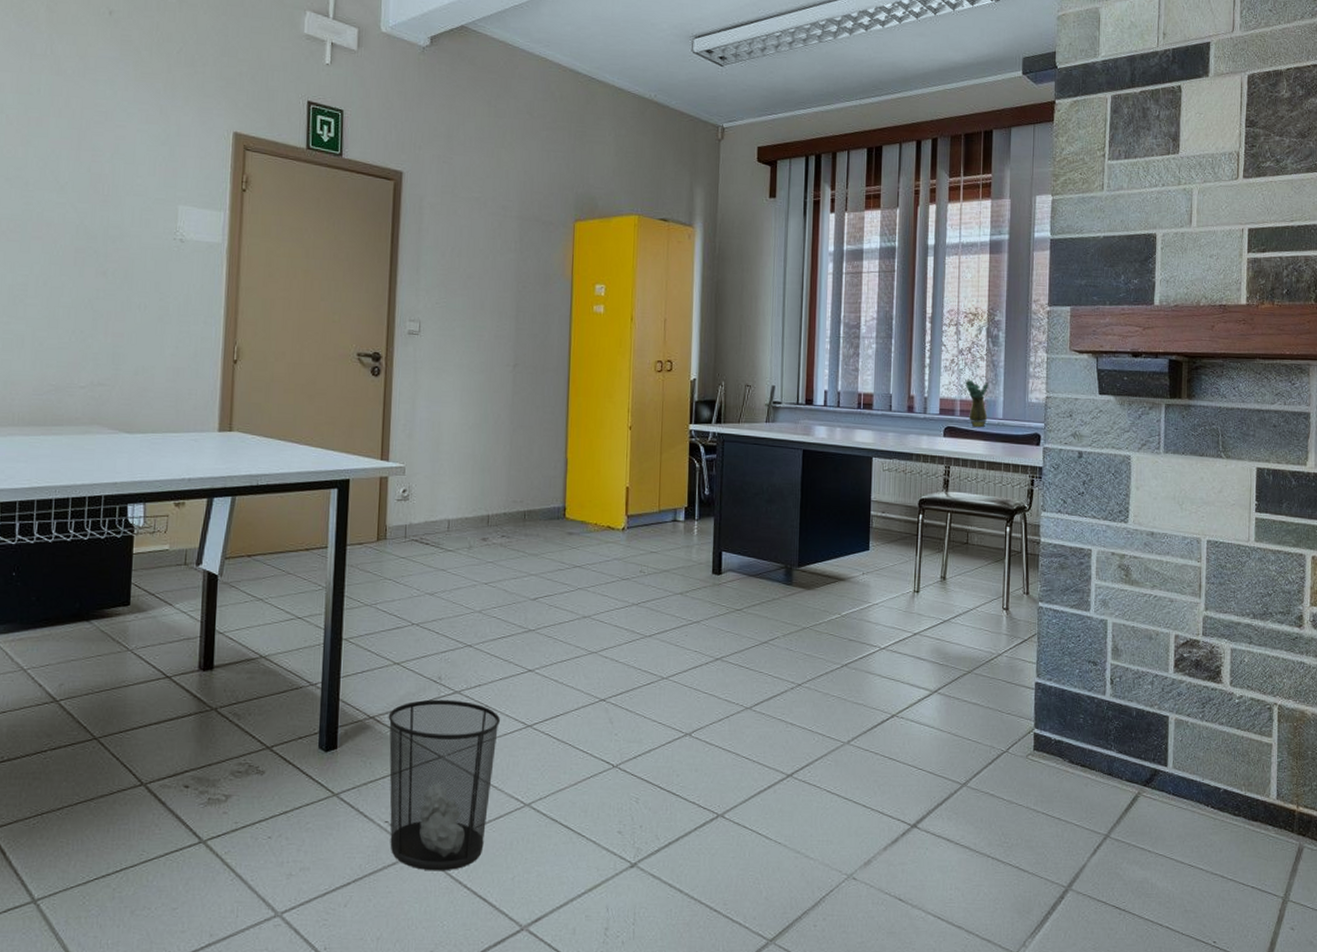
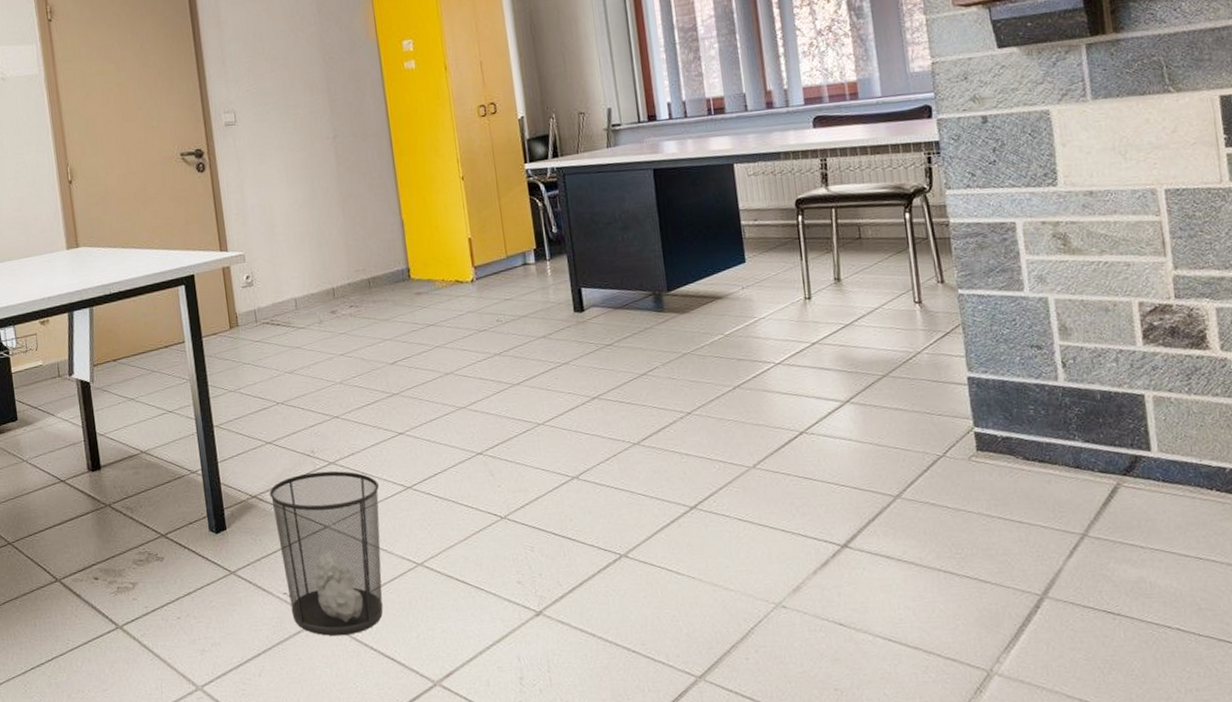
vase: present [964,378,989,428] -> none [828,60,864,112]

